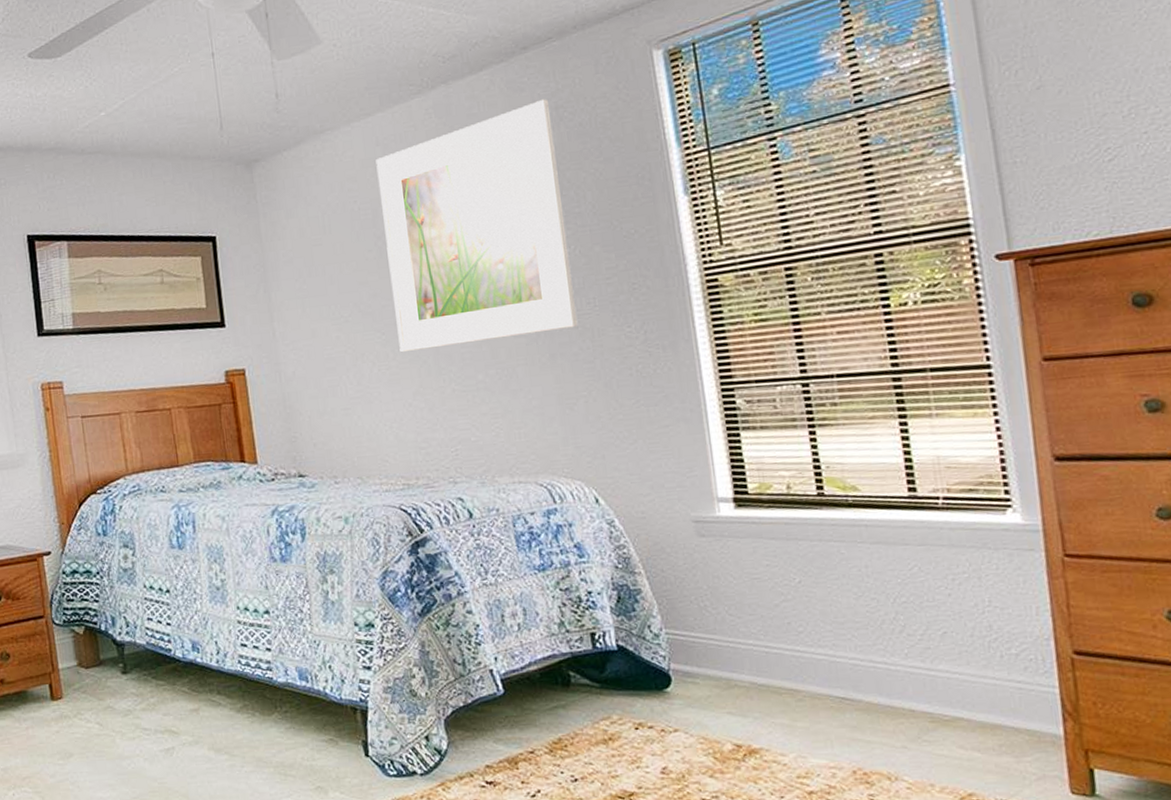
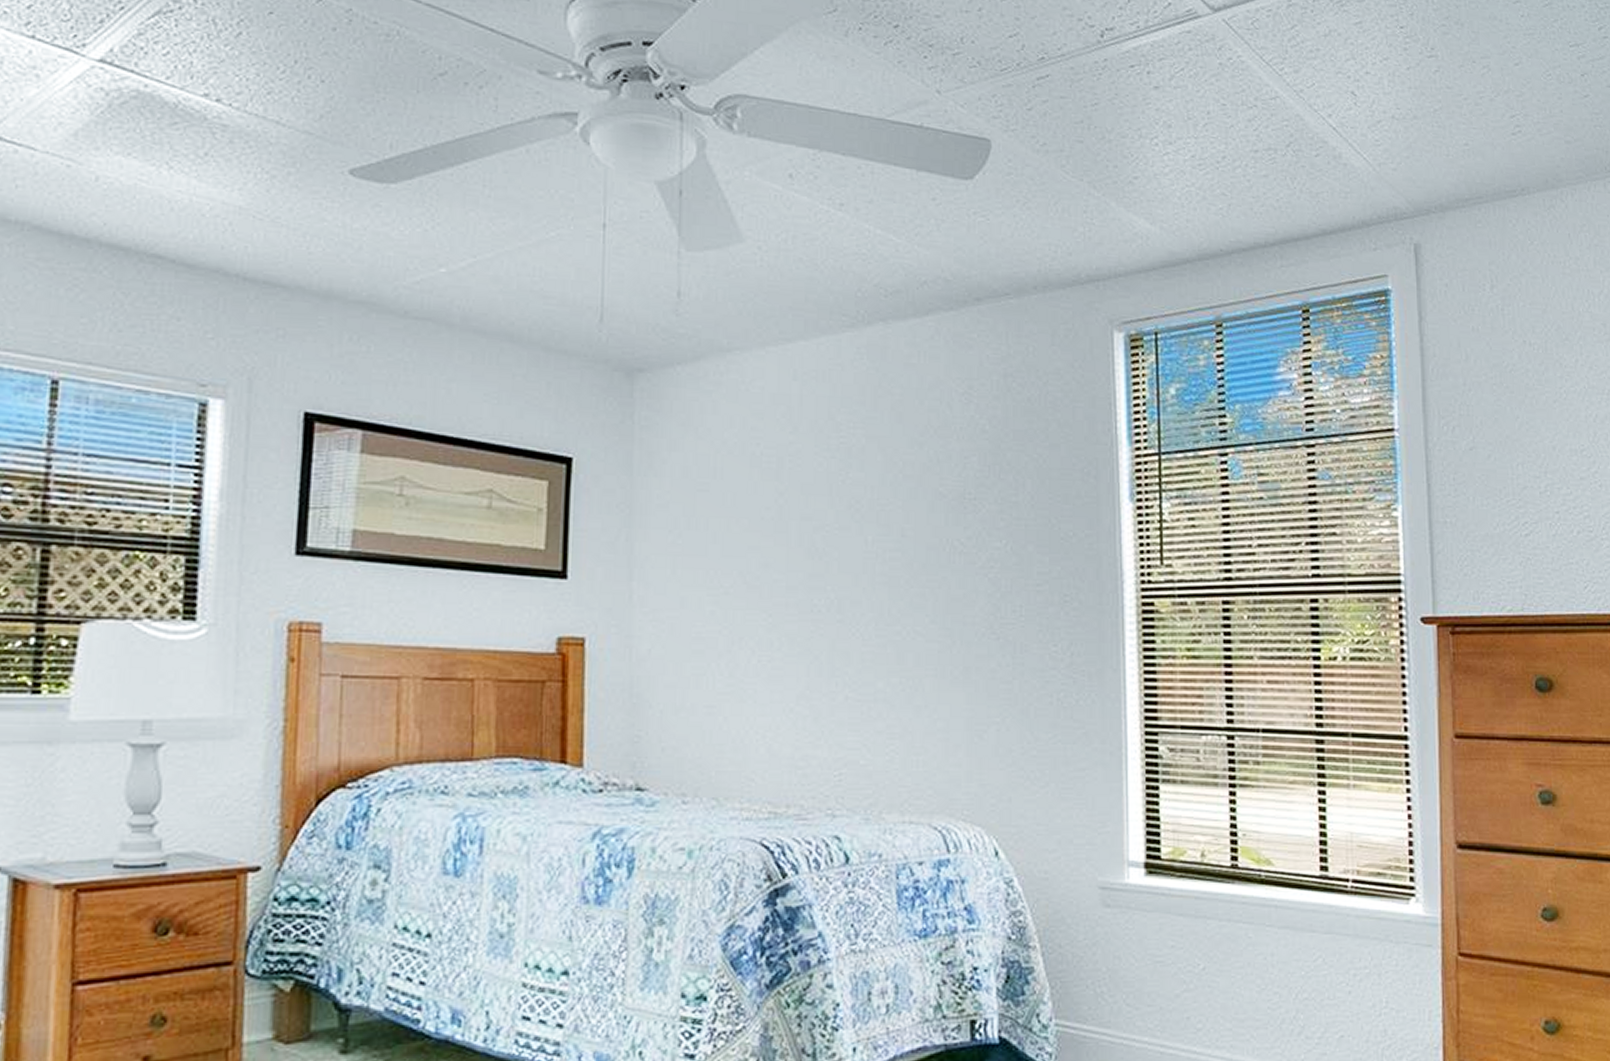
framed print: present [375,99,577,353] -> none [788,362,999,643]

